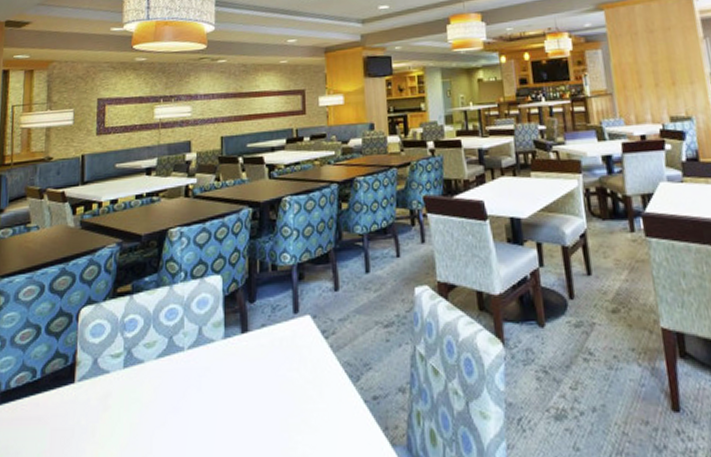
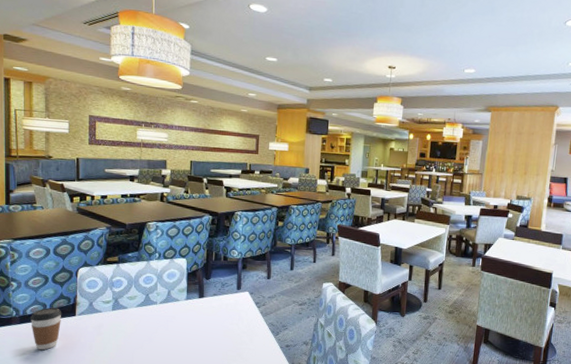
coffee cup: none [15,372,57,443] -> present [31,307,62,350]

